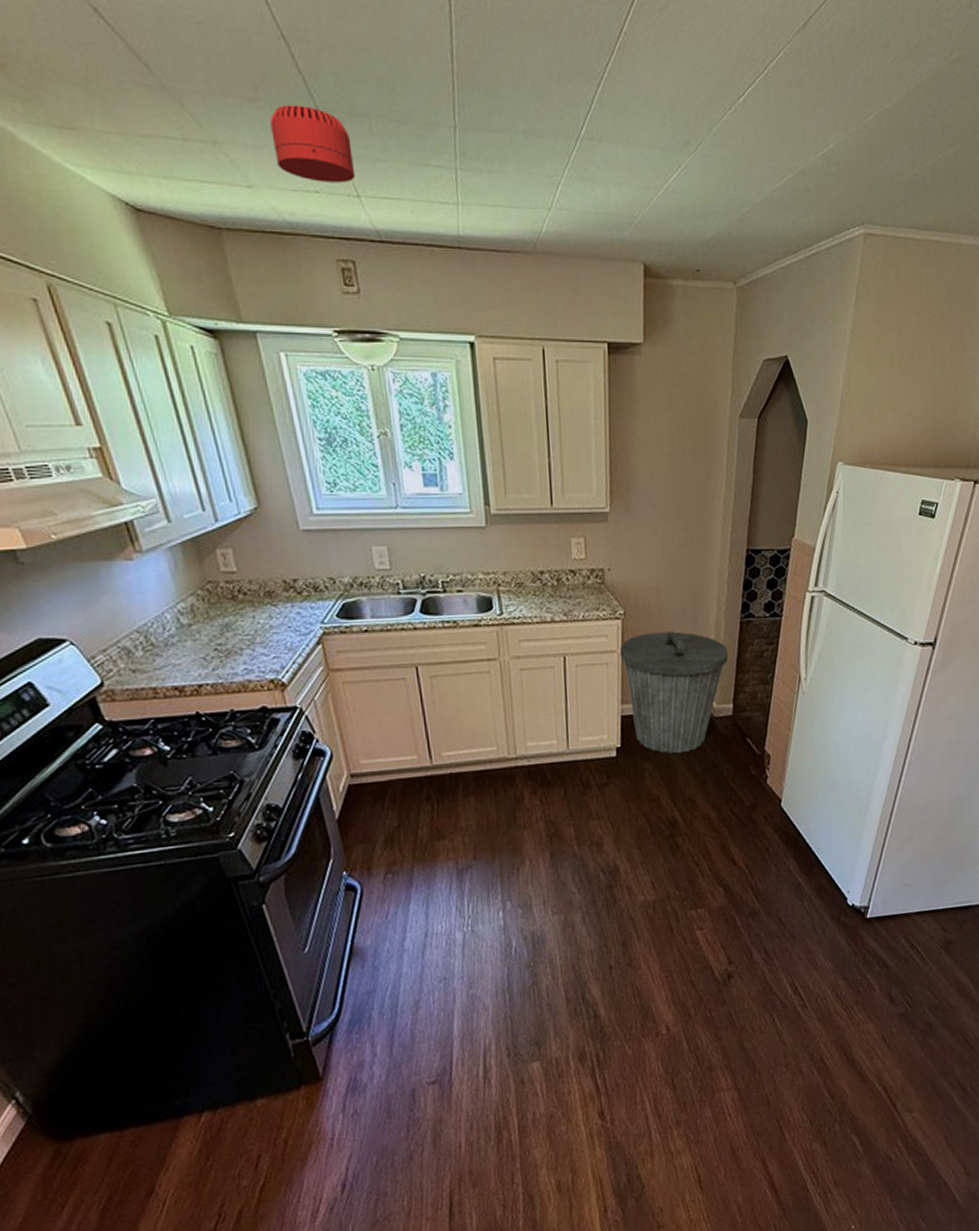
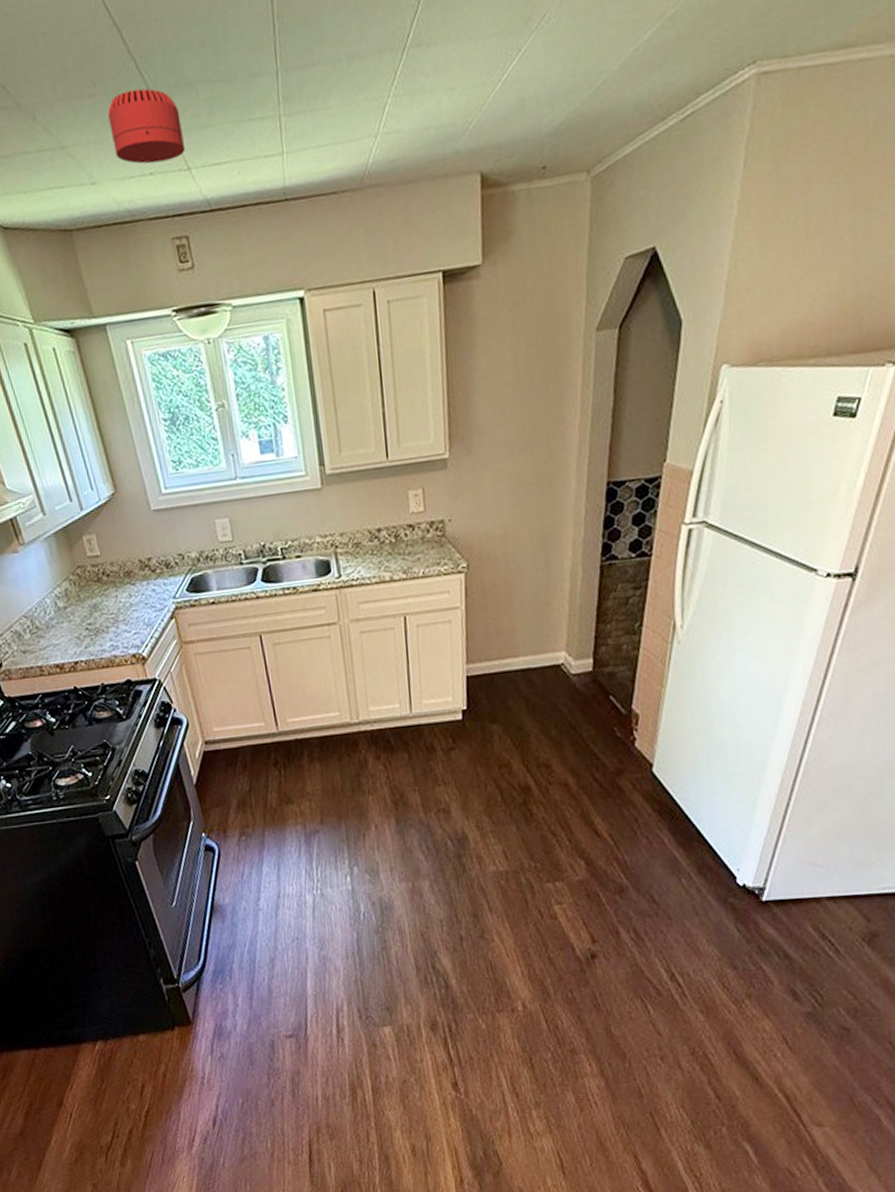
trash can: present [619,631,729,754] -> none [463,581,587,716]

